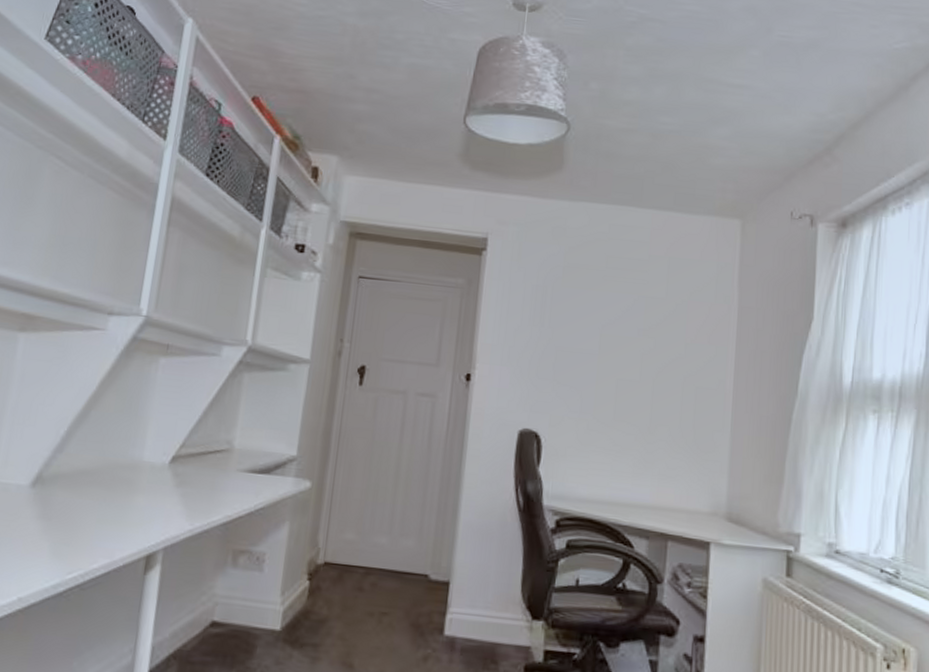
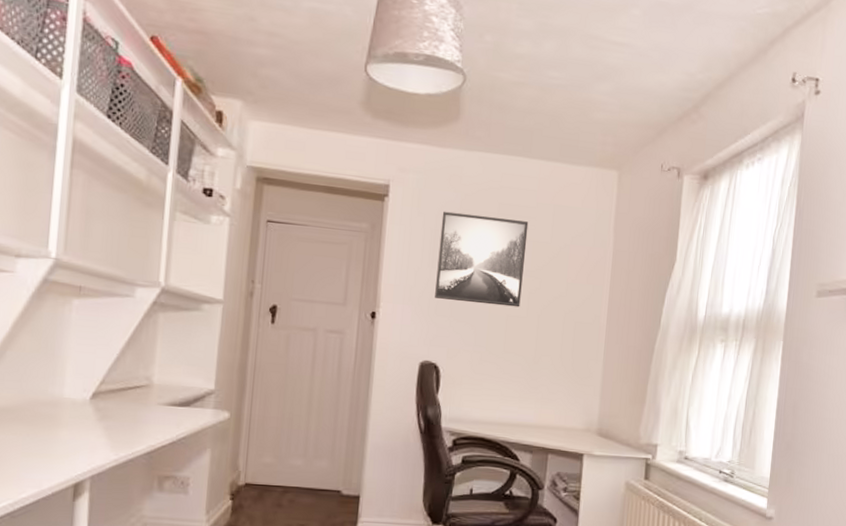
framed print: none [536,265,640,370] -> present [435,211,529,307]

